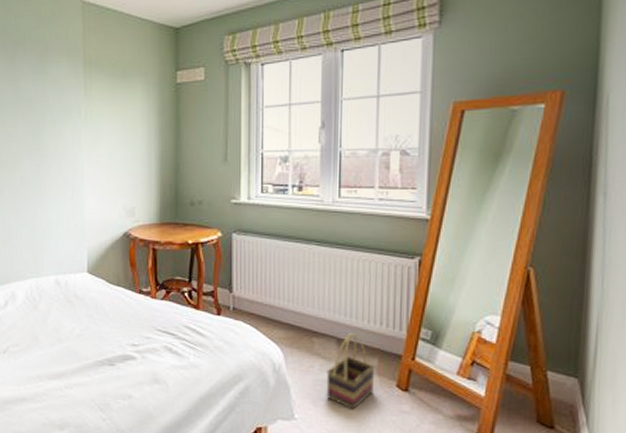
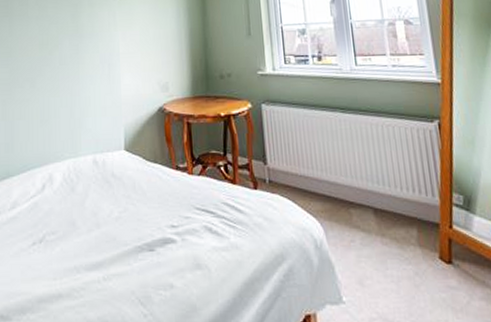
basket: present [326,333,375,409] -> none [368,202,418,287]

